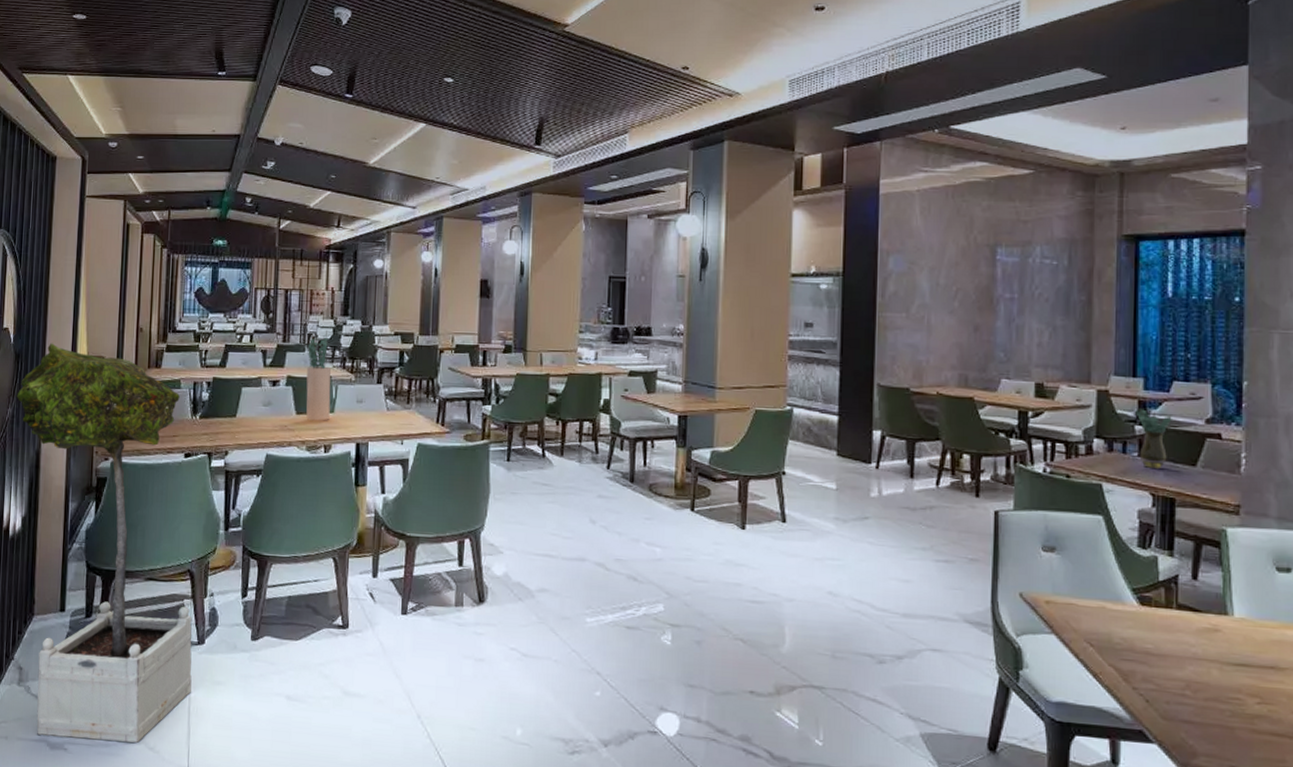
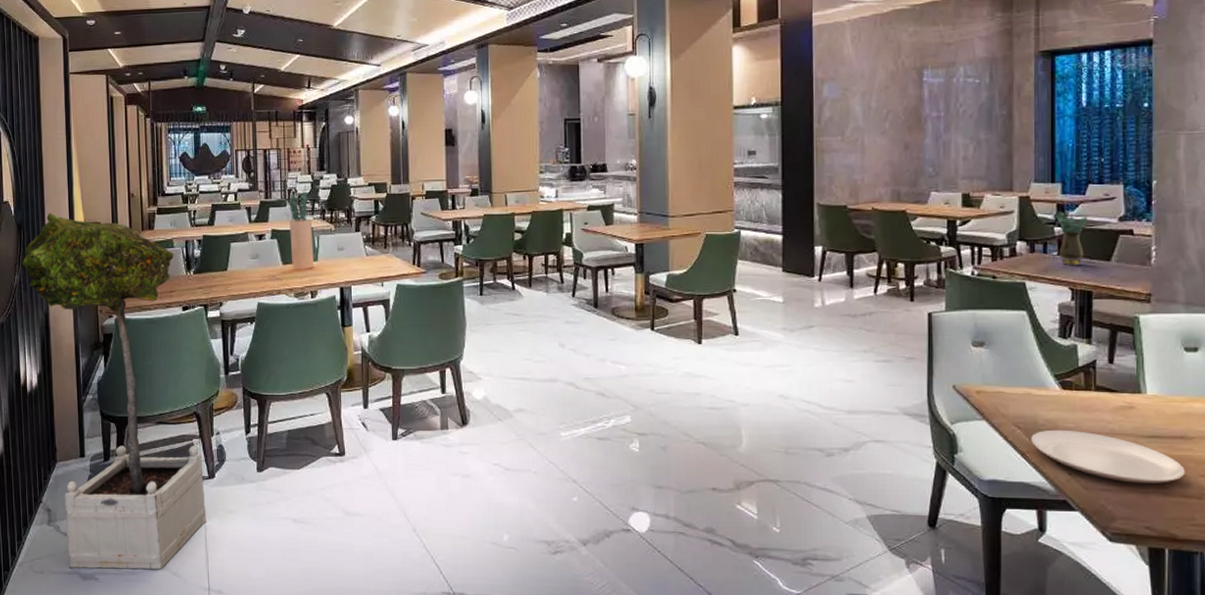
plate: none [1105,649,1275,719] -> present [1031,429,1185,484]

